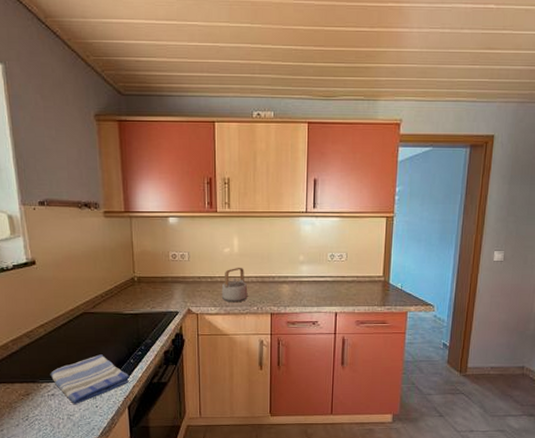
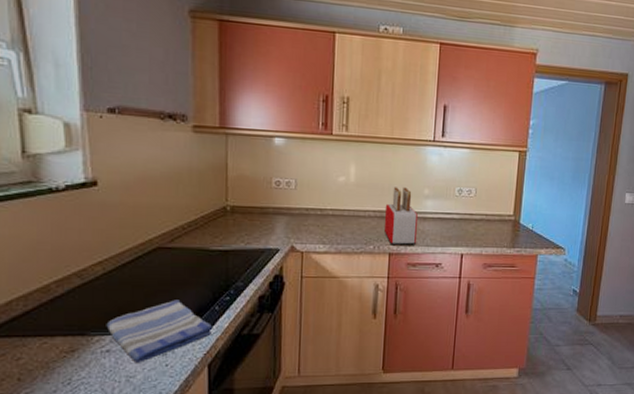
teapot: present [221,267,248,303] -> none [332,198,364,240]
toaster: none [265,255,294,307] -> present [383,187,418,246]

